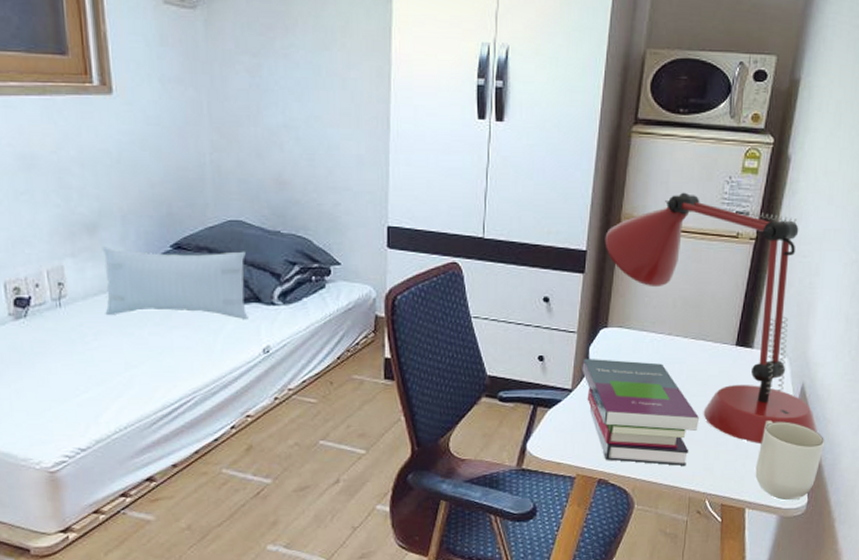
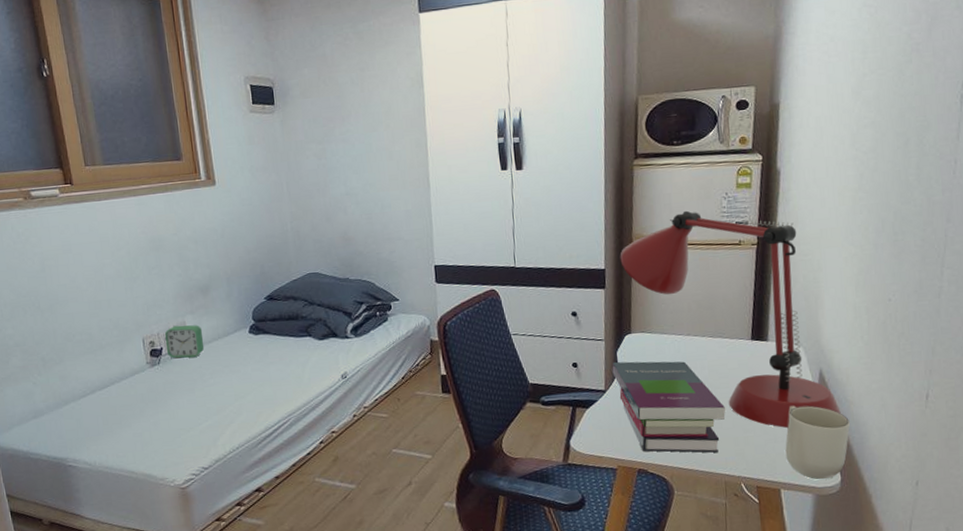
alarm clock: none [34,270,88,312] -> present [164,325,205,358]
pillow: present [102,247,248,319] -> none [213,296,328,357]

